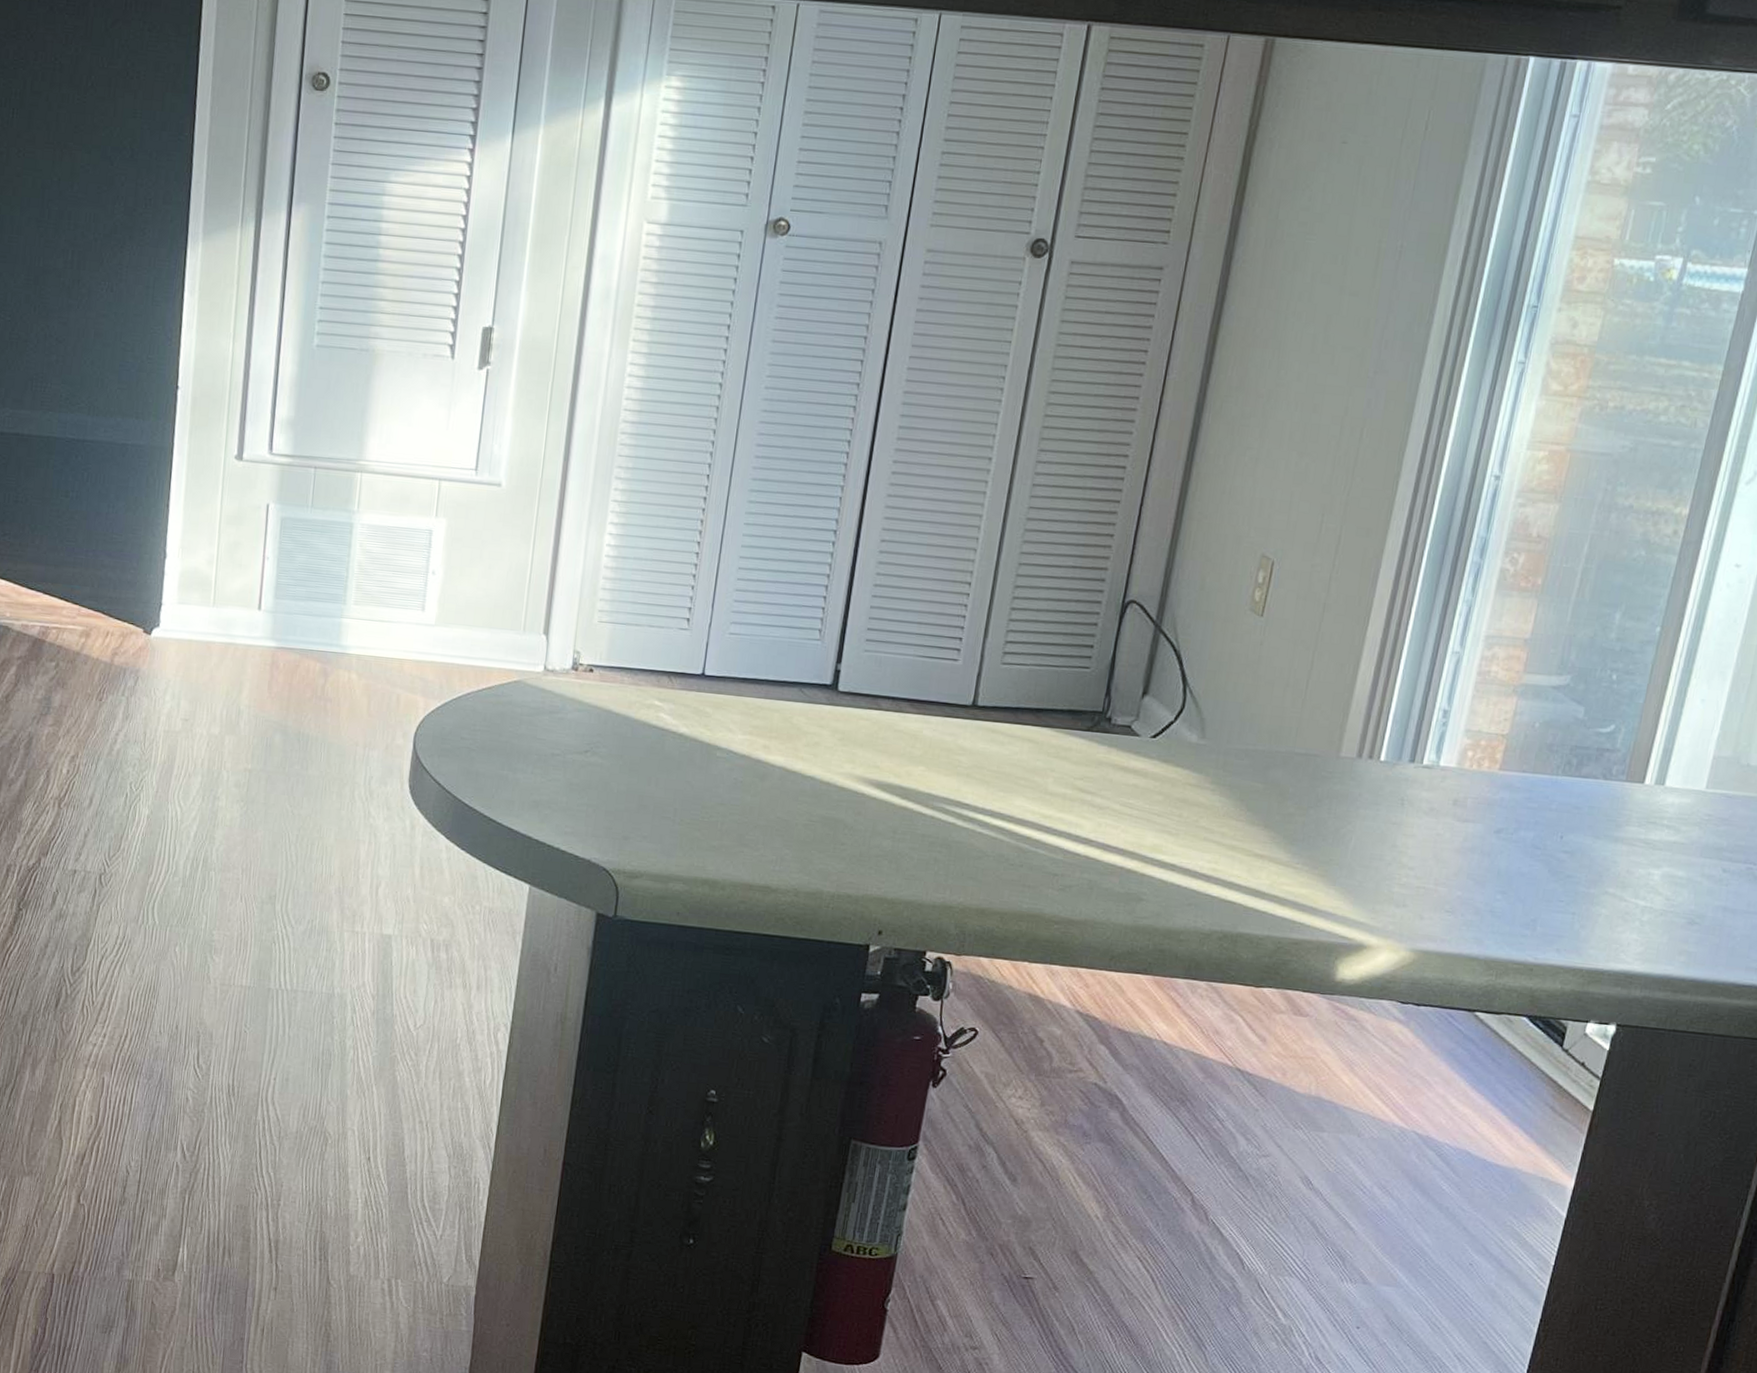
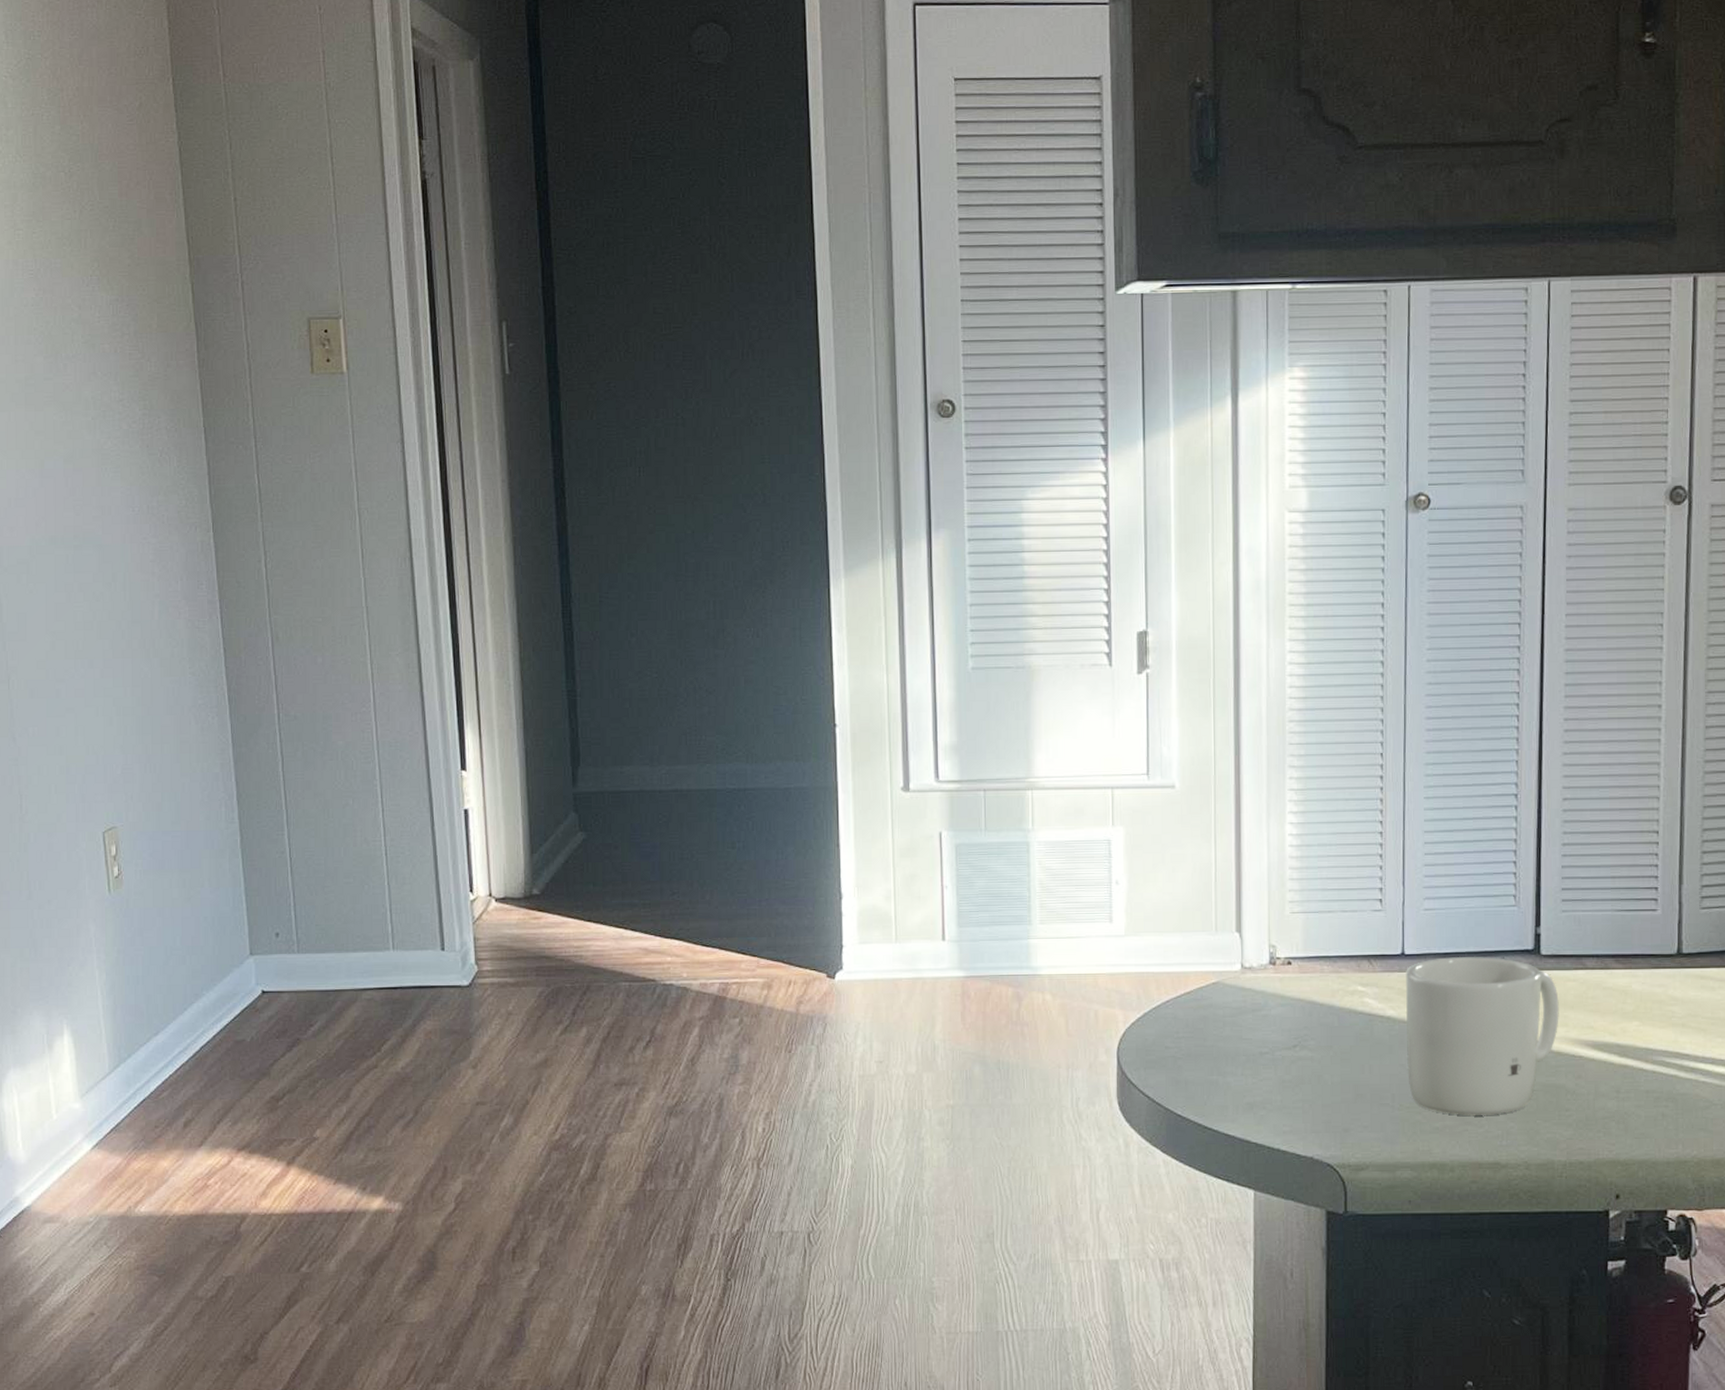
mug: none [692,682,850,841] -> present [1406,957,1559,1116]

